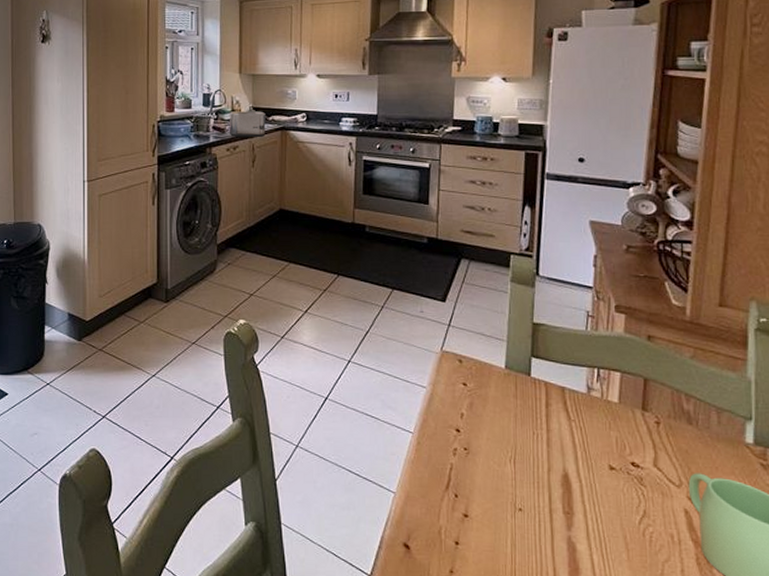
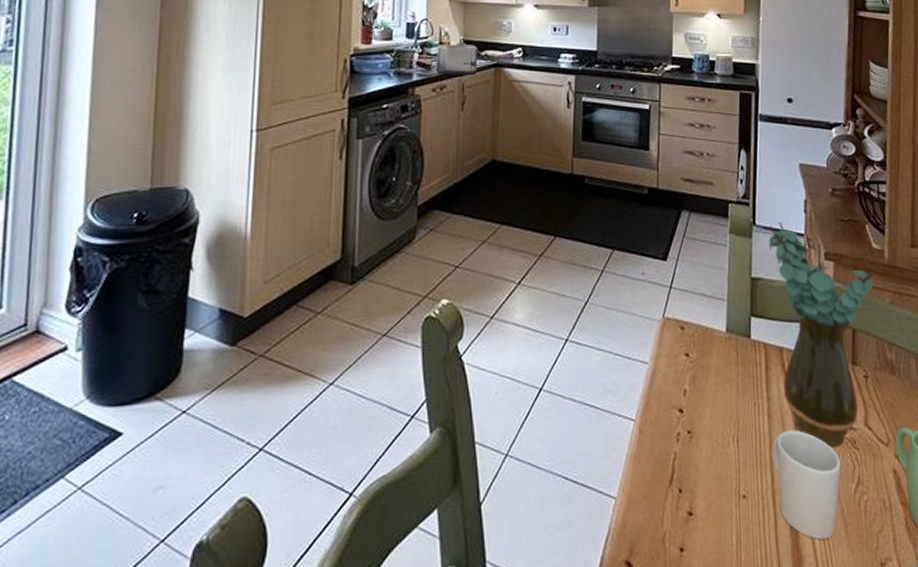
mug: none [551,460,624,559] -> present [772,430,841,540]
vase: none [553,273,672,481] -> present [769,221,874,447]

